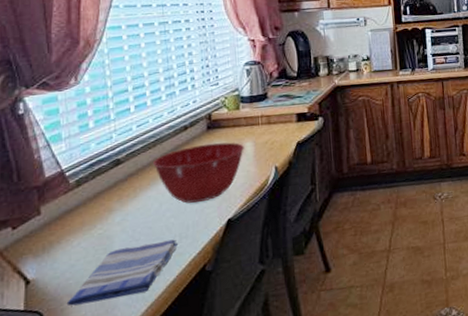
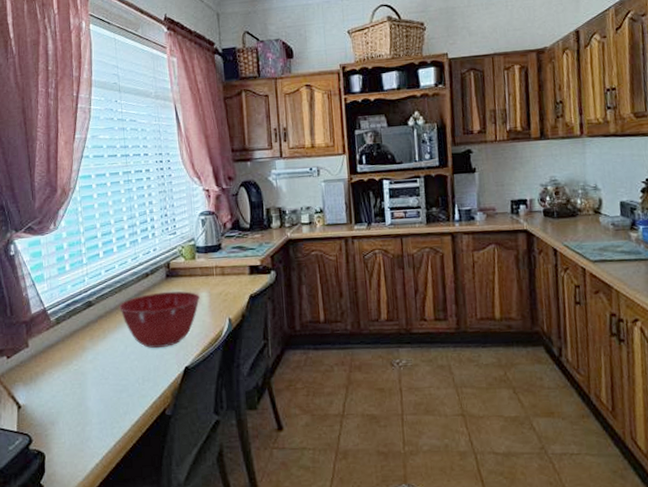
dish towel: present [66,239,178,306] -> none [50,381,141,433]

